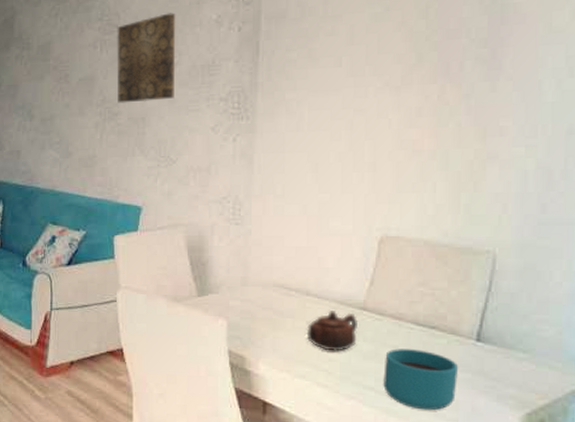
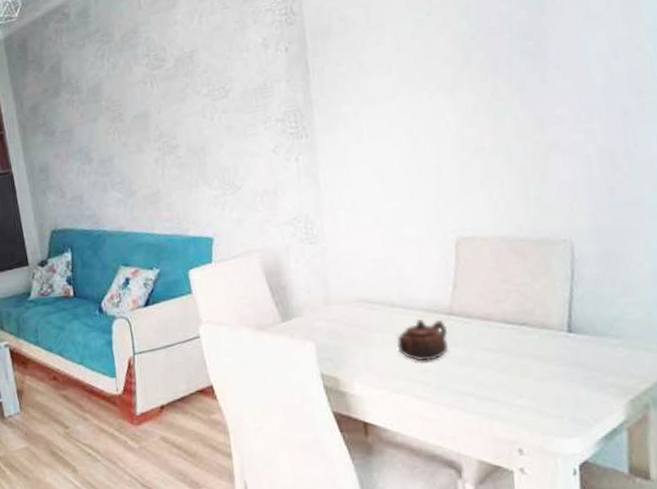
wall art: present [117,12,176,103] -> none [164,40,231,137]
cup: present [383,348,459,411] -> none [479,348,557,411]

